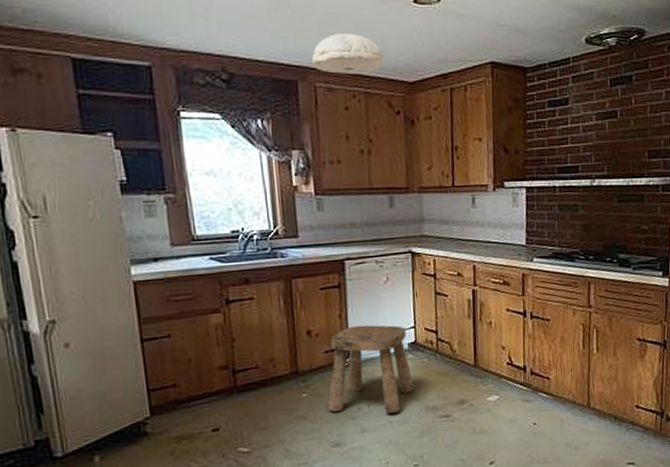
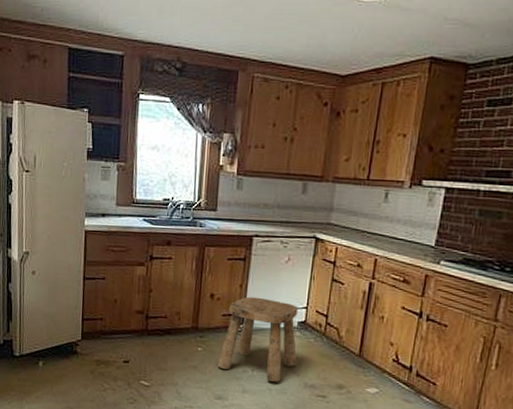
ceiling light: present [312,34,384,74] -> none [254,28,321,66]

